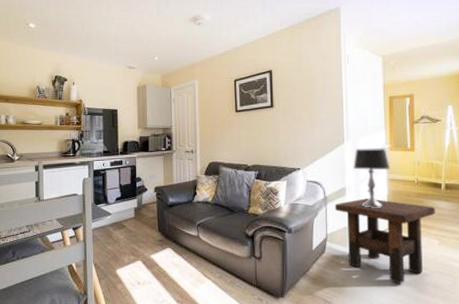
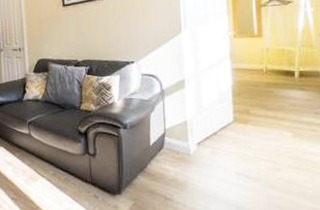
side table: present [335,198,435,284] -> none [173,90,288,180]
table lamp: present [353,148,390,208] -> none [192,35,235,101]

